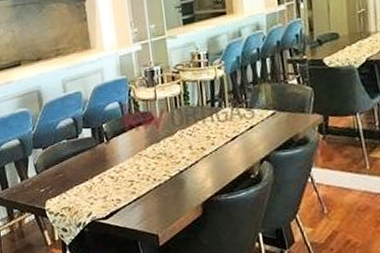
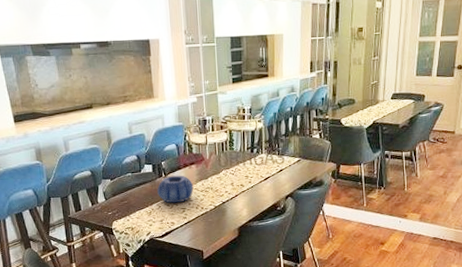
decorative bowl: none [98,139,143,175] -> present [157,175,194,203]

